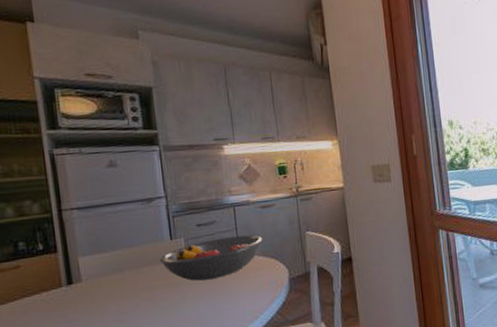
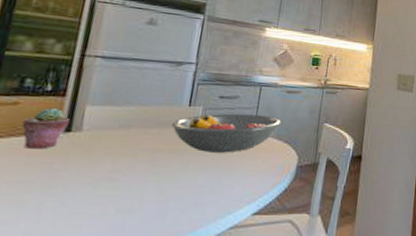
potted succulent: none [28,264,69,306] -> present [21,107,71,149]

